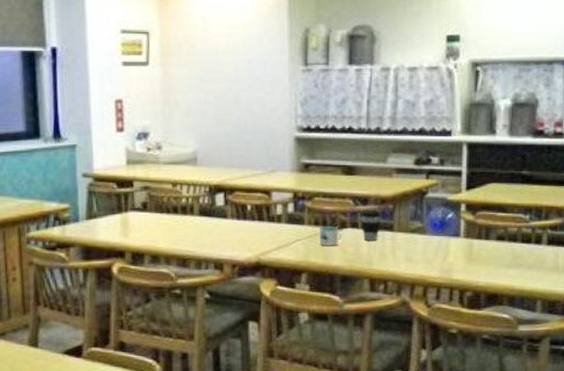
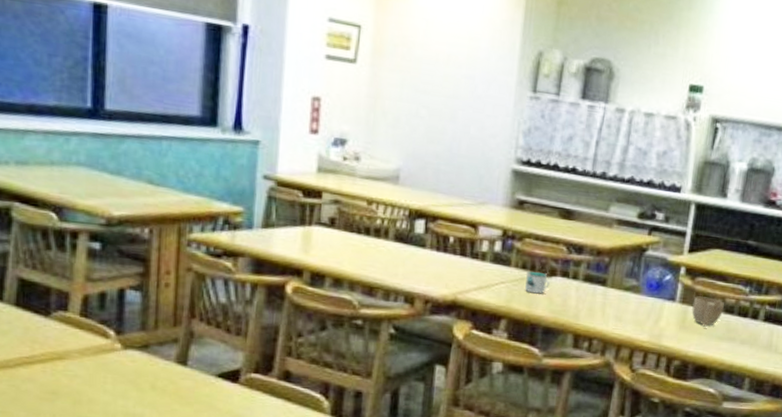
coffee cup: present [360,210,381,241] -> none [572,260,595,294]
cup: none [477,228,507,257] -> present [692,295,724,327]

